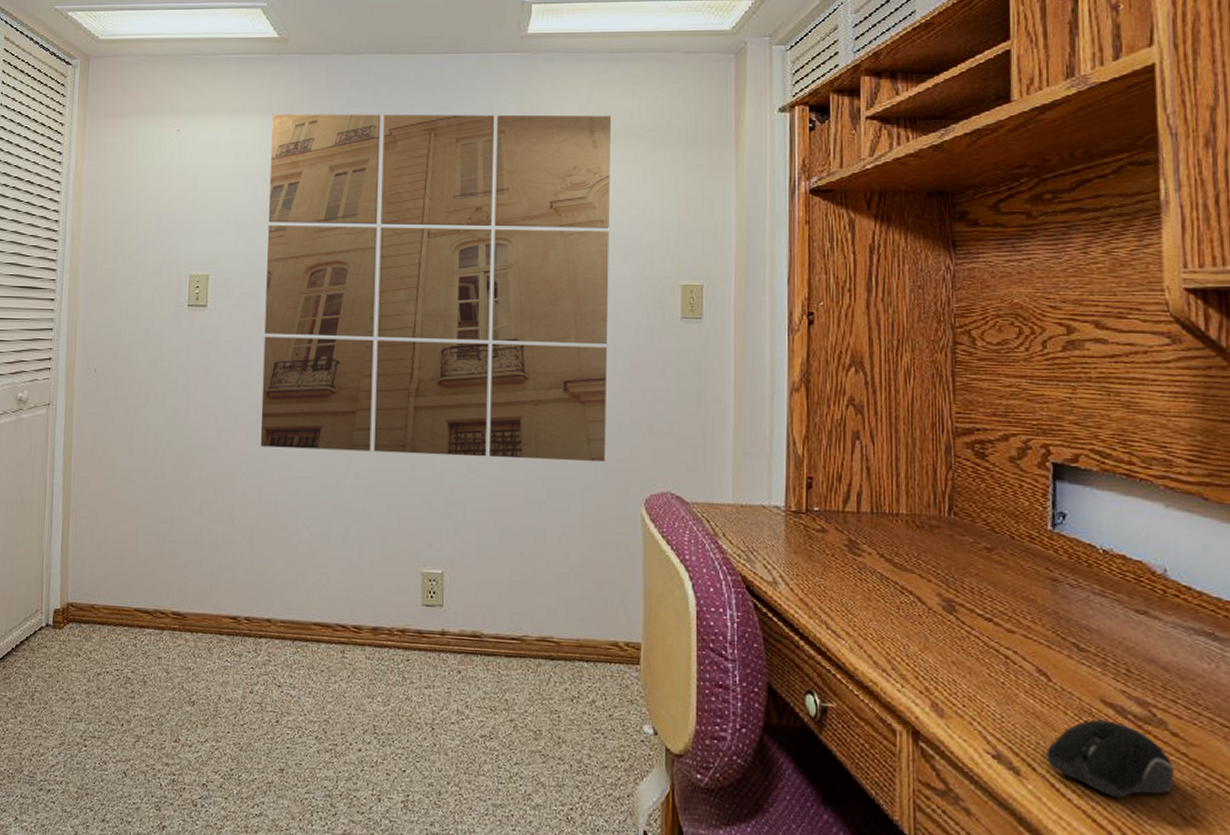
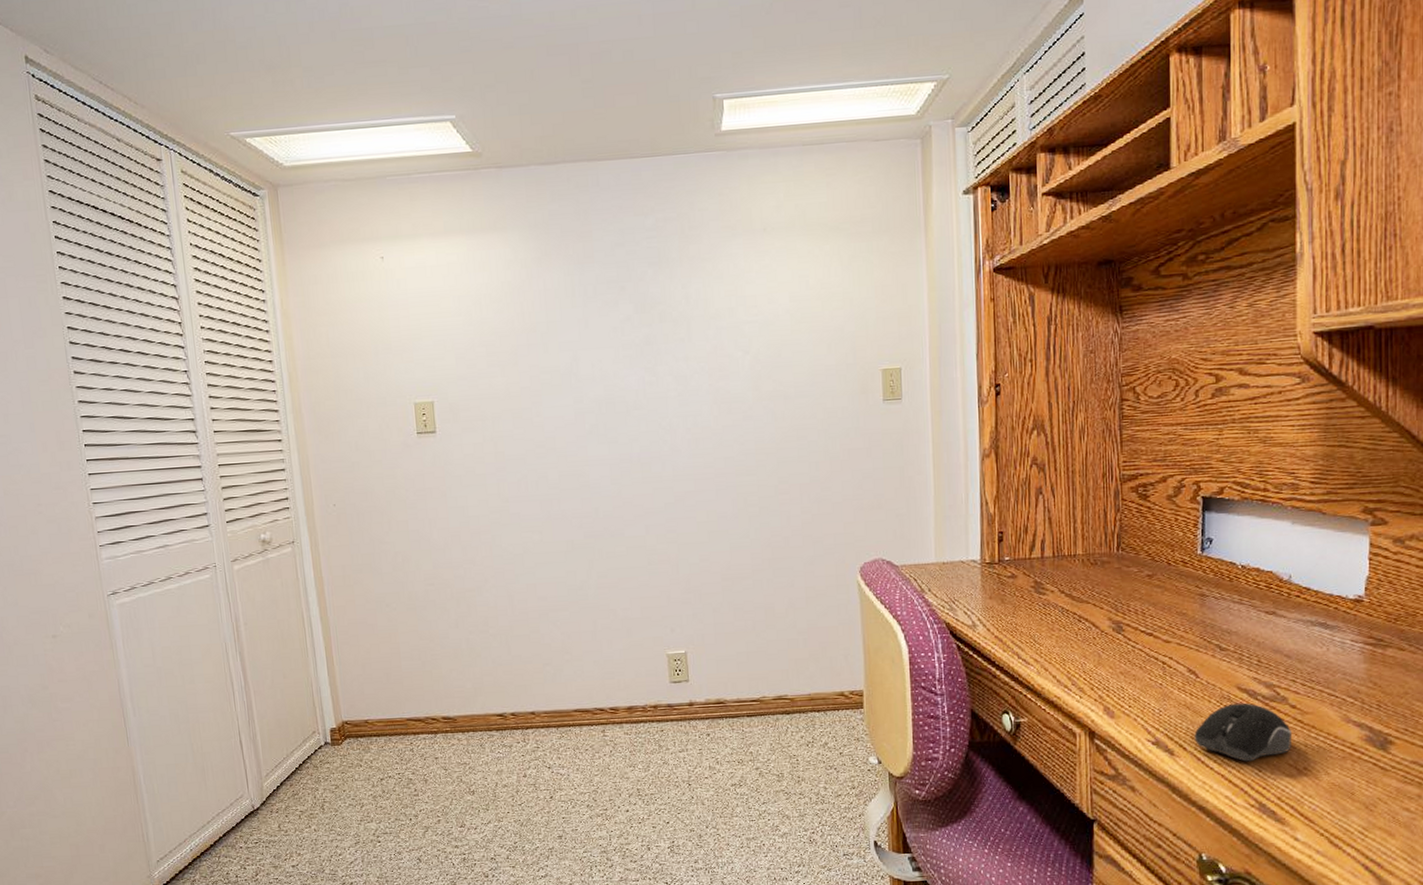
wall art: present [260,114,612,461] -> none [476,210,823,559]

